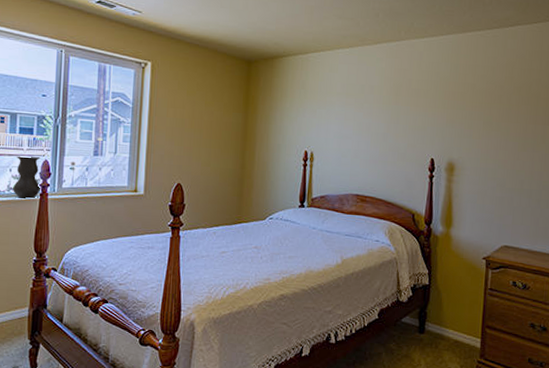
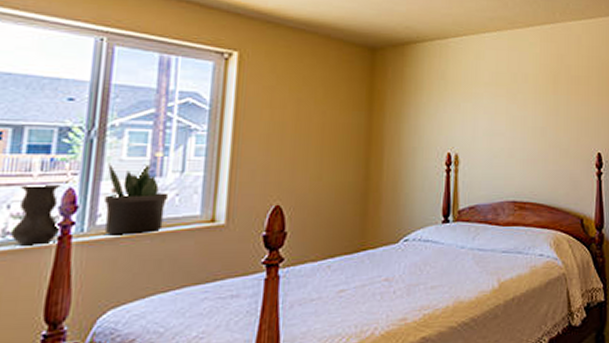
planter: none [67,143,107,197] -> present [104,162,169,235]

